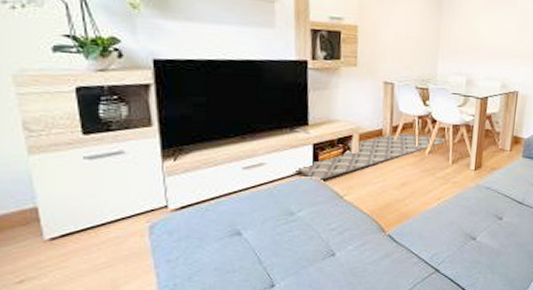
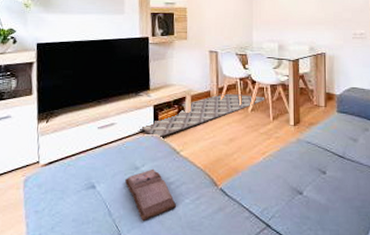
hardback book: none [278,214,339,268] -> present [125,168,177,220]

